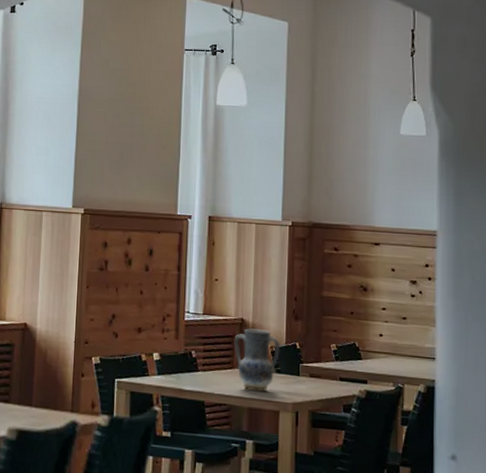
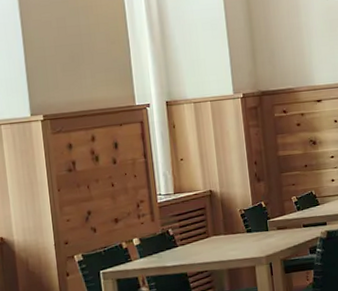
vase: present [234,328,281,392] -> none [206,196,249,254]

